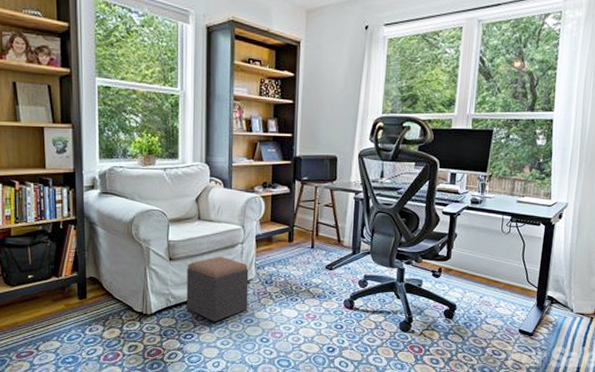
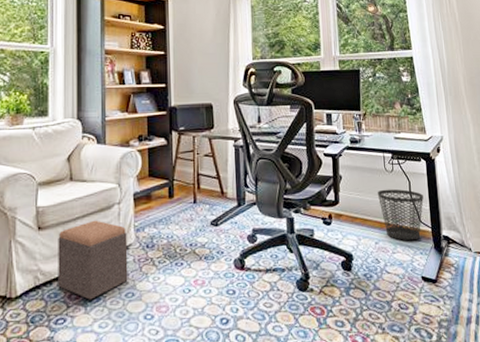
wastebasket: none [490,249,536,298] -> present [378,189,424,241]

